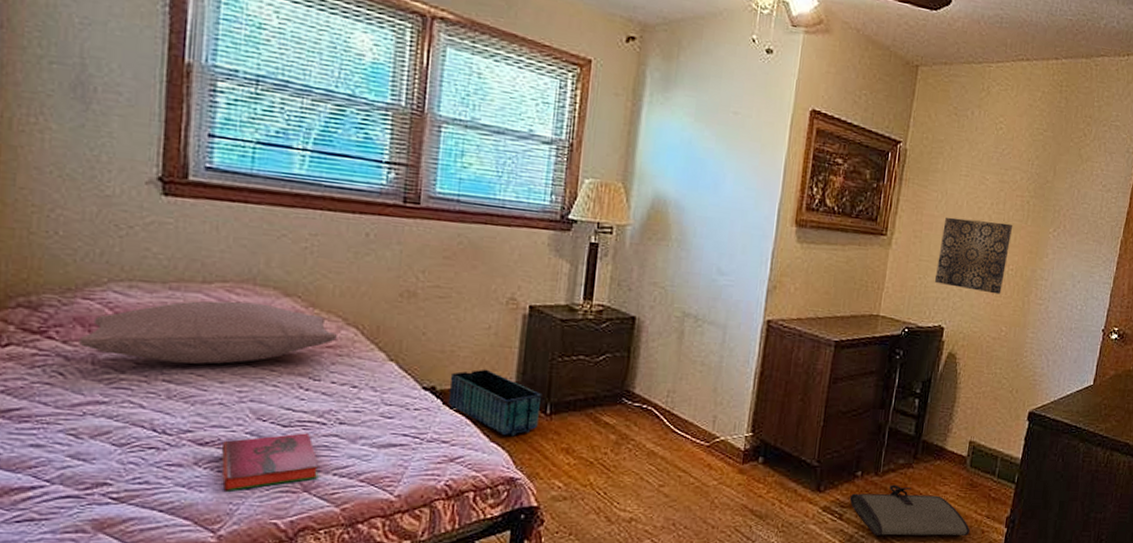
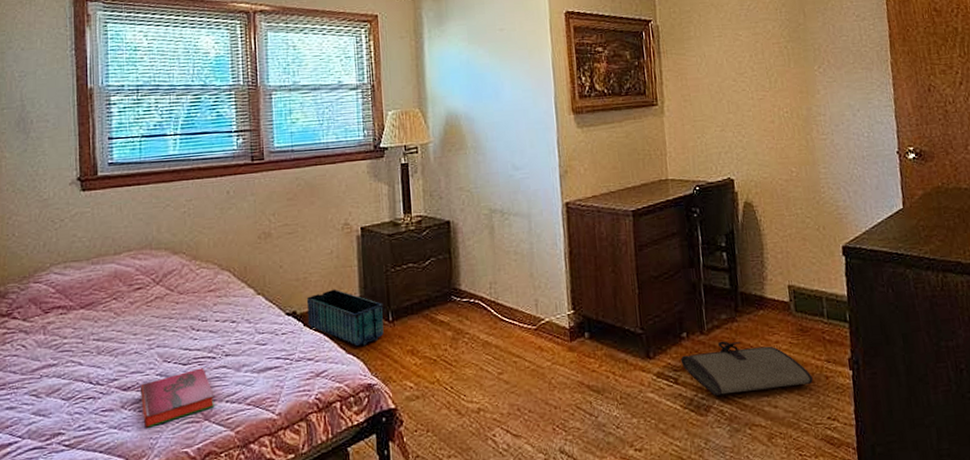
pillow: present [79,300,337,364] -> none [34,263,215,324]
wall art: present [934,217,1013,295] -> none [709,70,782,140]

